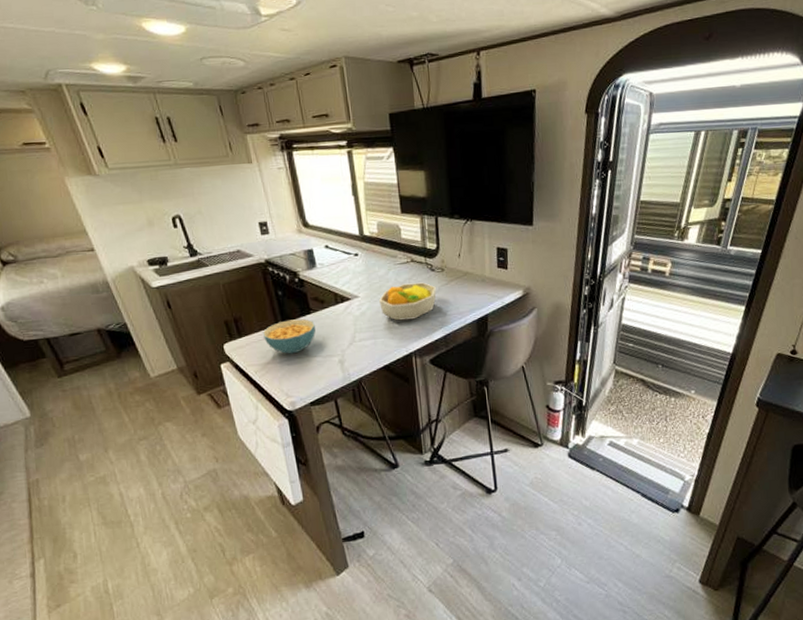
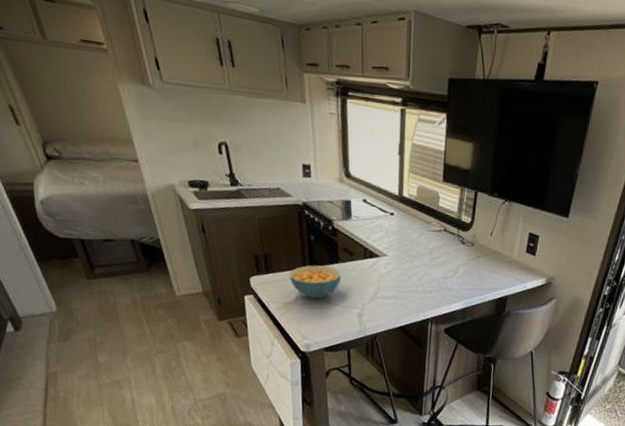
fruit bowl: present [379,282,436,321] -> none [406,251,463,288]

